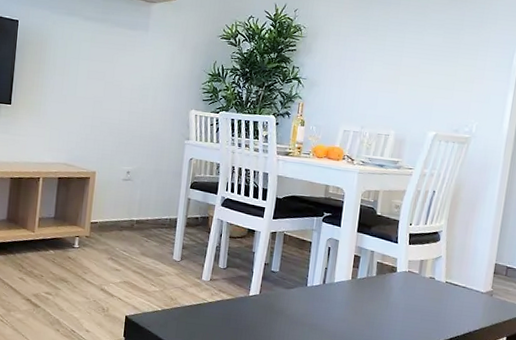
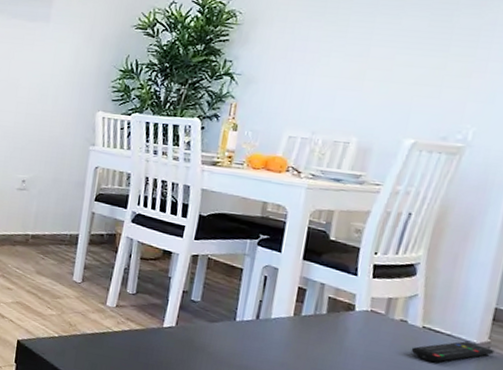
remote control: none [438,291,496,310] -> present [411,341,495,362]

